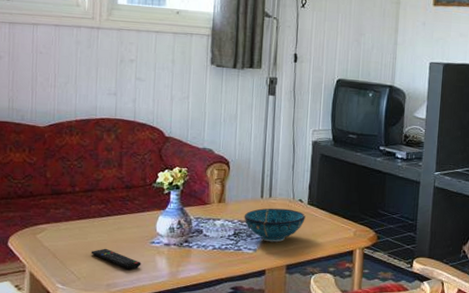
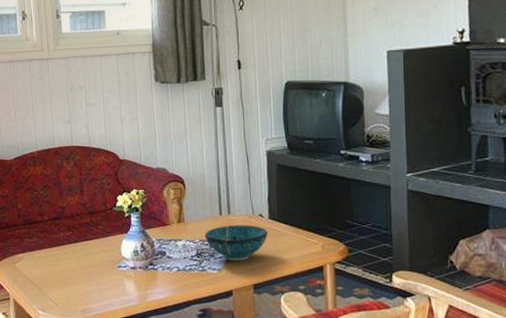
remote control: present [90,248,141,270] -> none [64,274,111,294]

